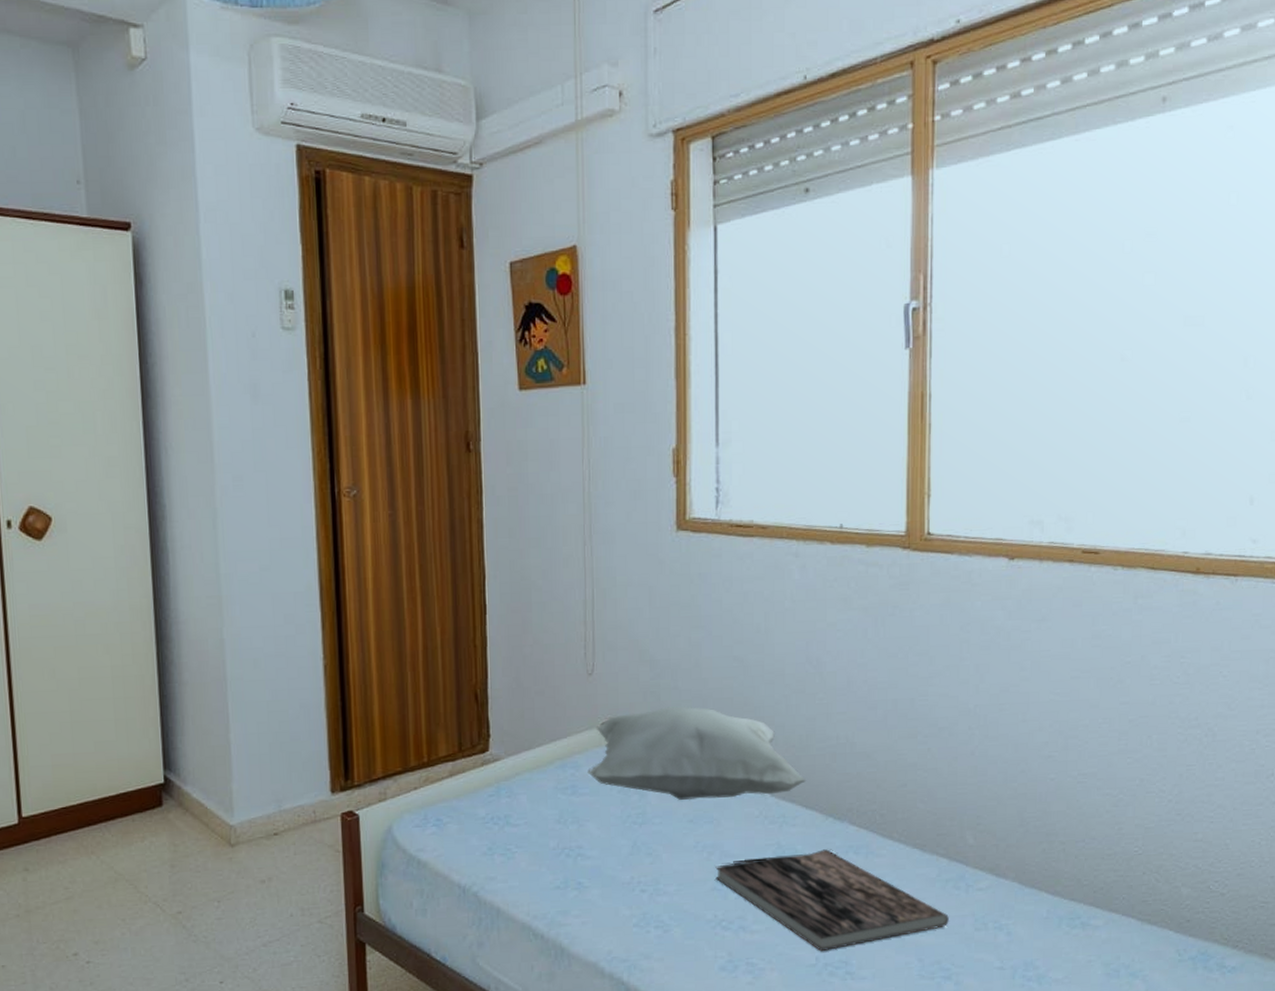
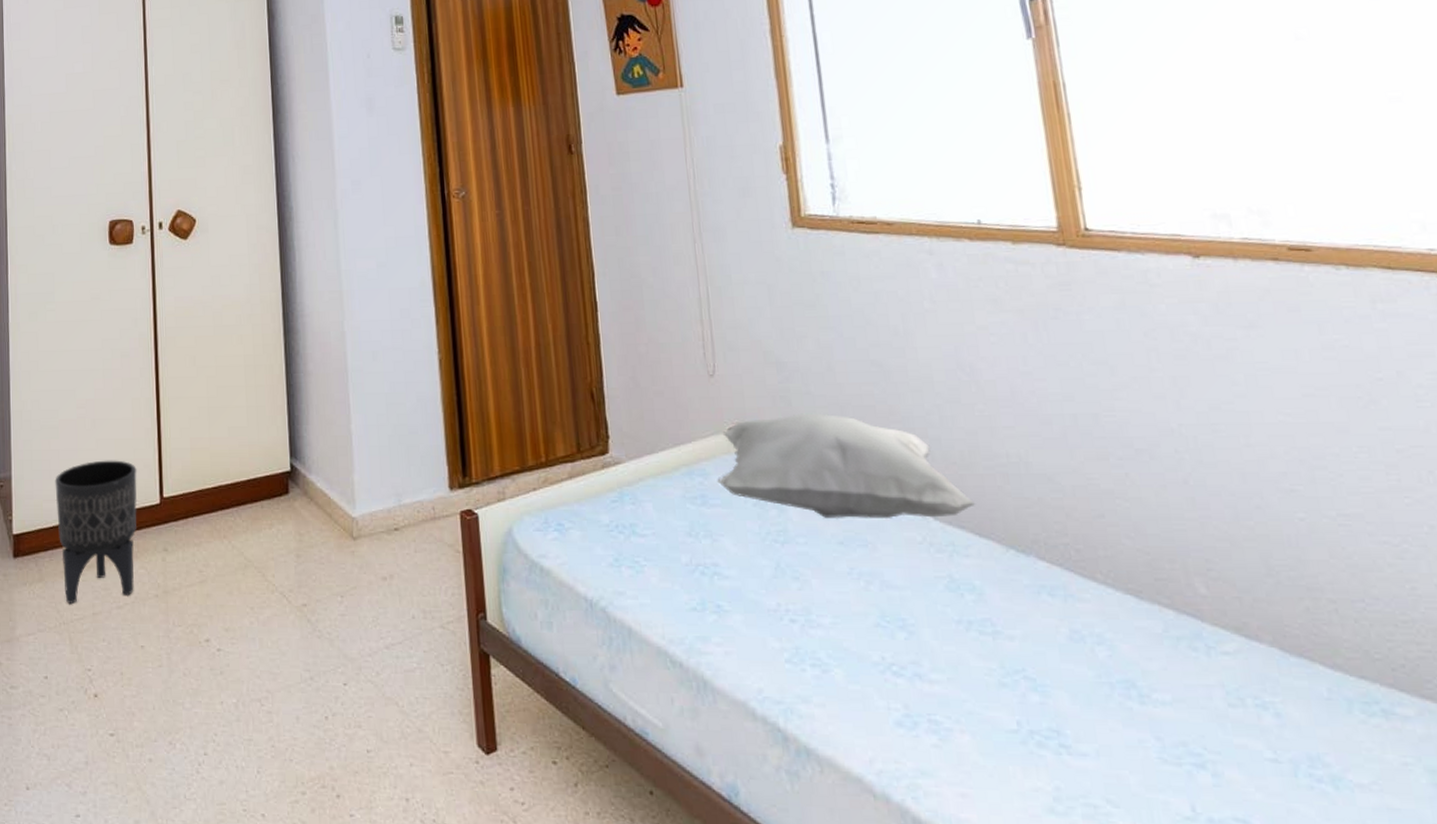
book: present [715,849,949,952] -> none [876,587,1190,715]

